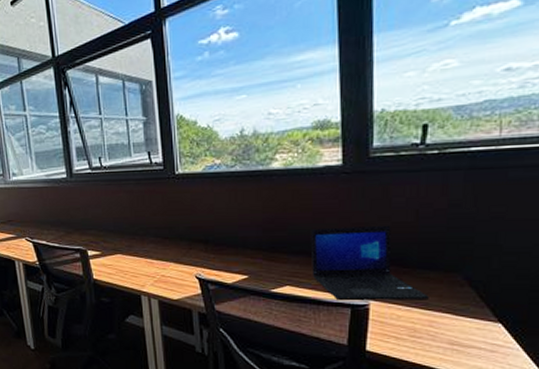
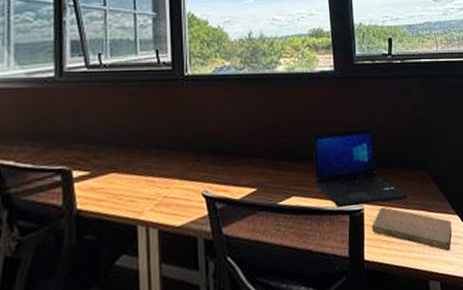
notebook: none [378,304,490,357] -> present [371,206,452,251]

